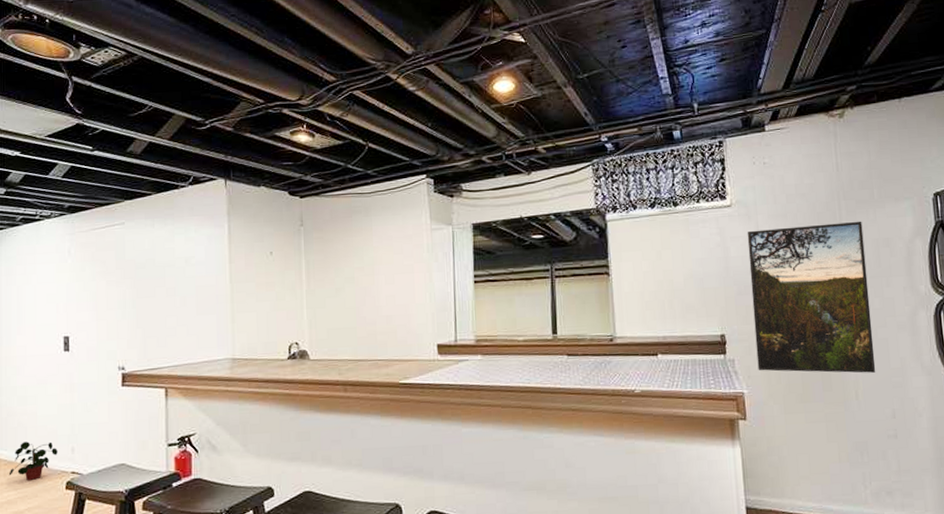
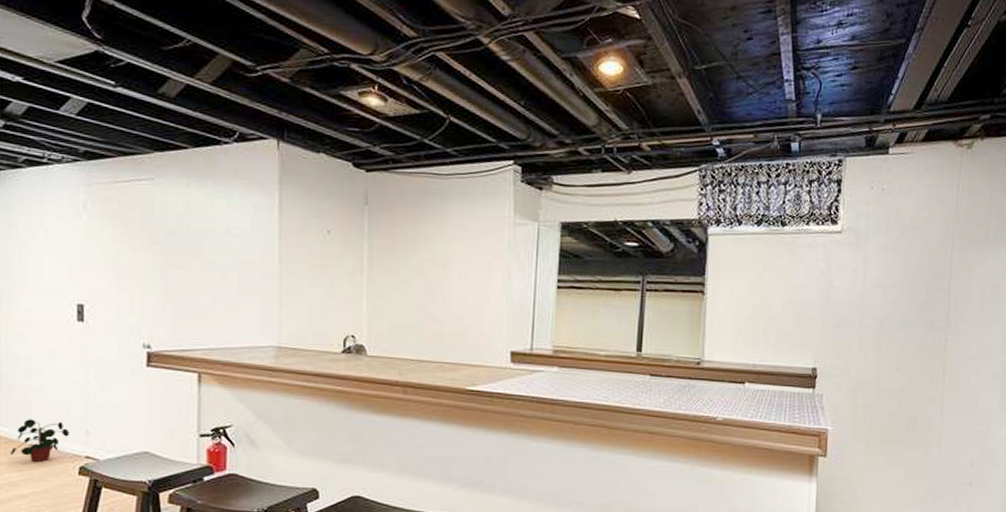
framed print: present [747,221,876,373] -> none [845,261,973,420]

